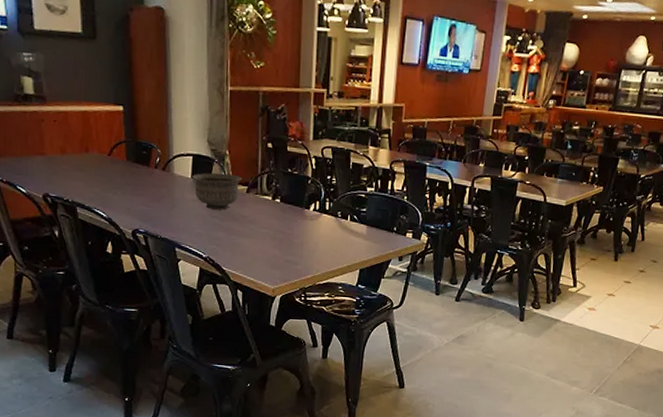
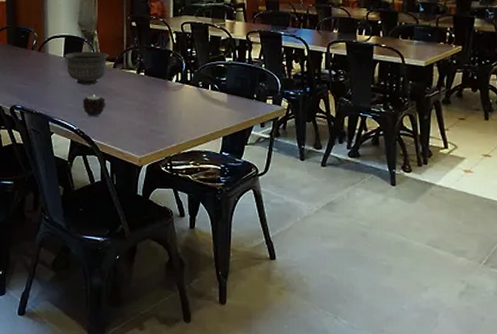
candle: none [212,220,238,245] -> present [82,94,106,118]

